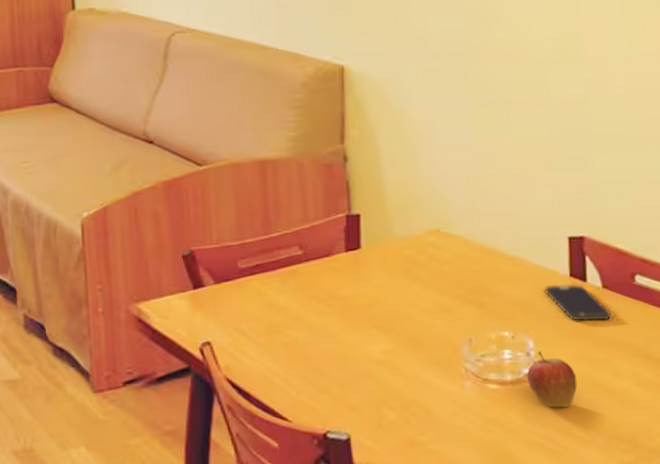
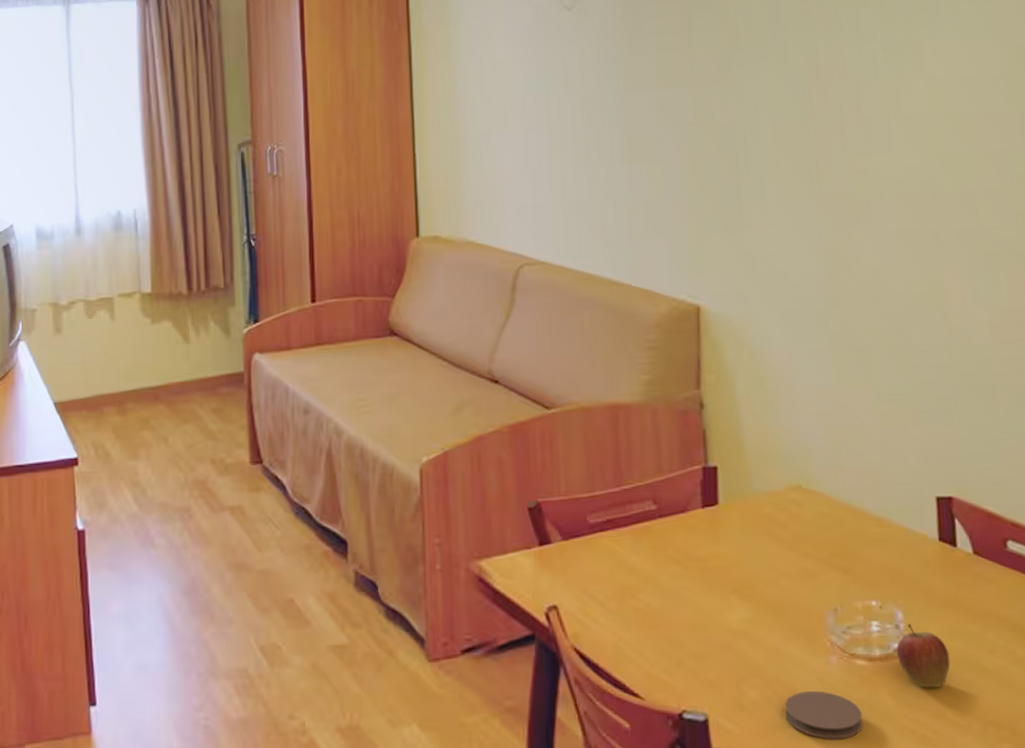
coaster: none [421,411,494,454] -> present [785,690,863,740]
smartphone: present [545,284,611,320] -> none [913,549,983,589]

